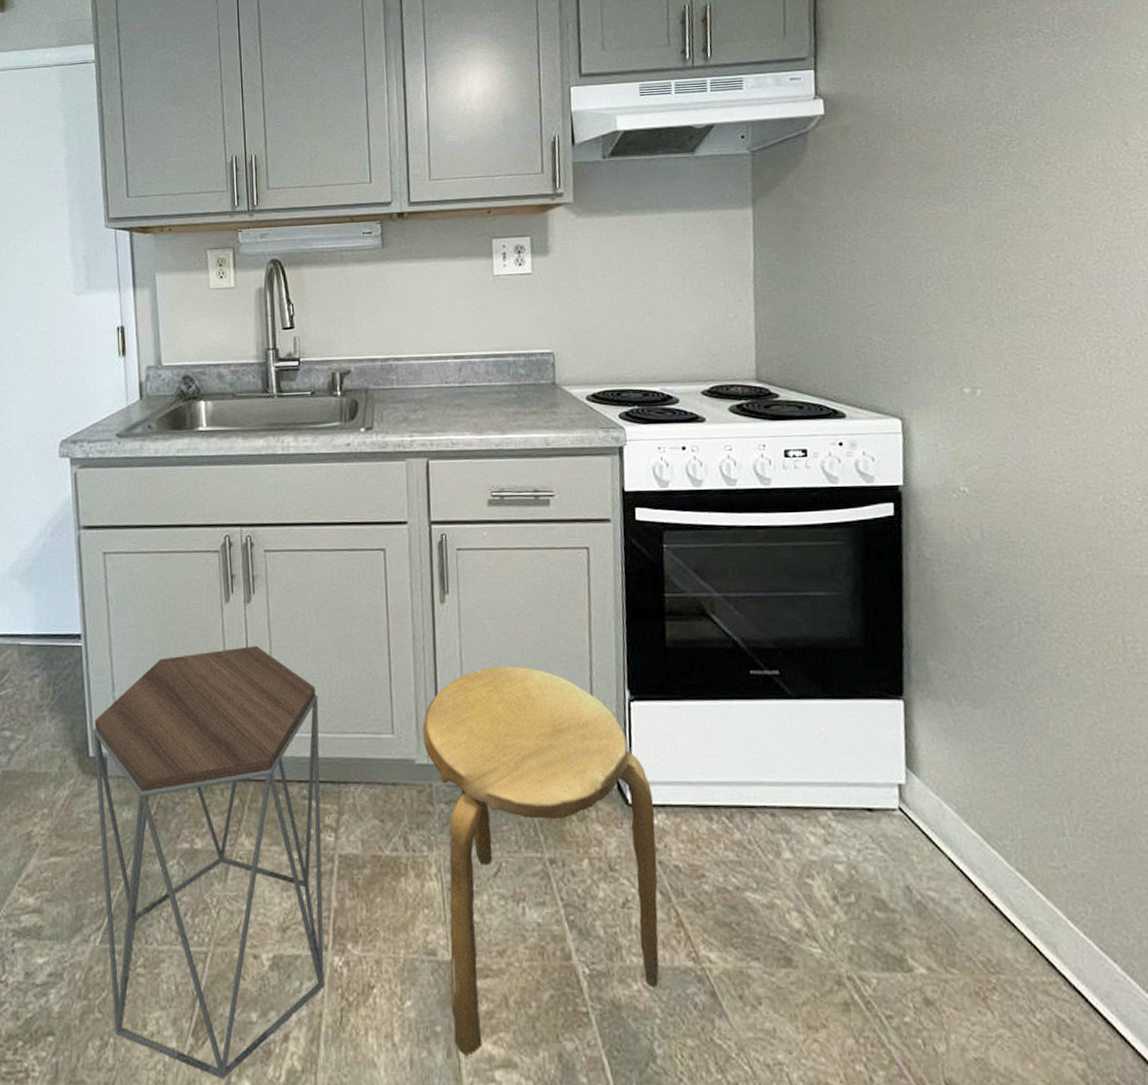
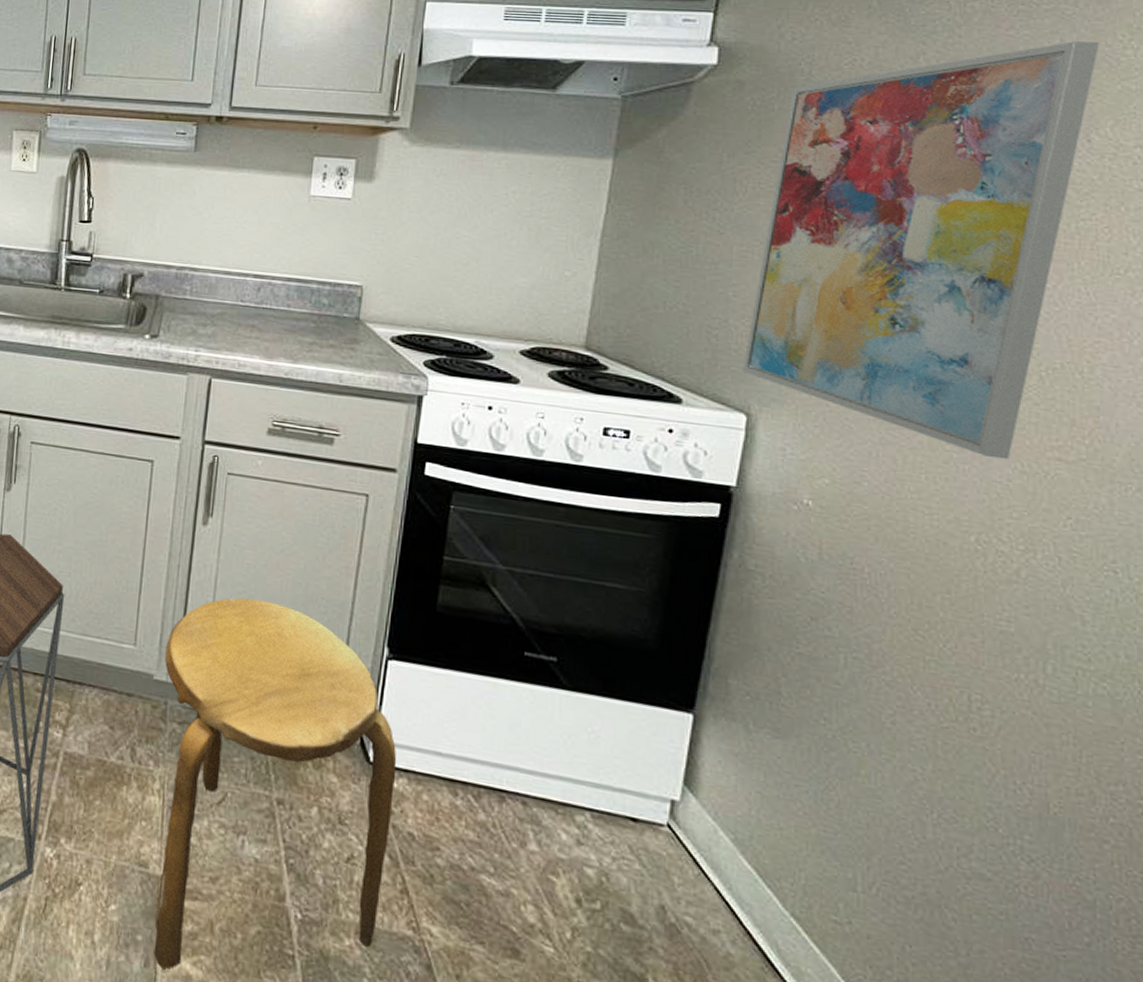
wall art: none [888,61,1120,425] -> present [743,41,1100,460]

